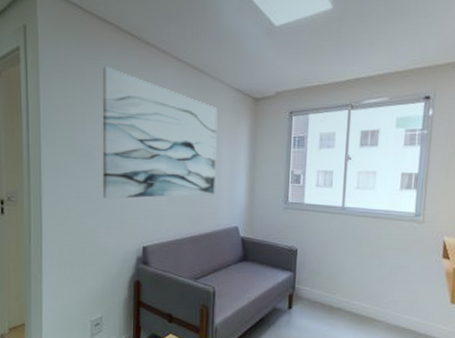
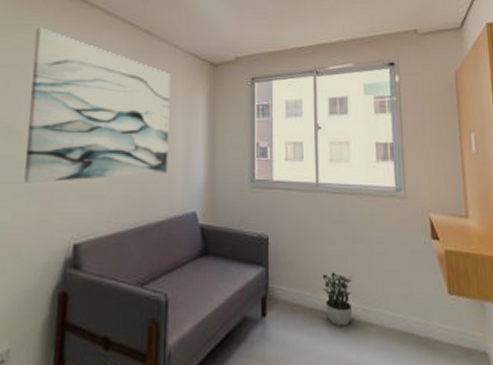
potted plant: none [339,279,366,321] -> present [321,272,353,326]

